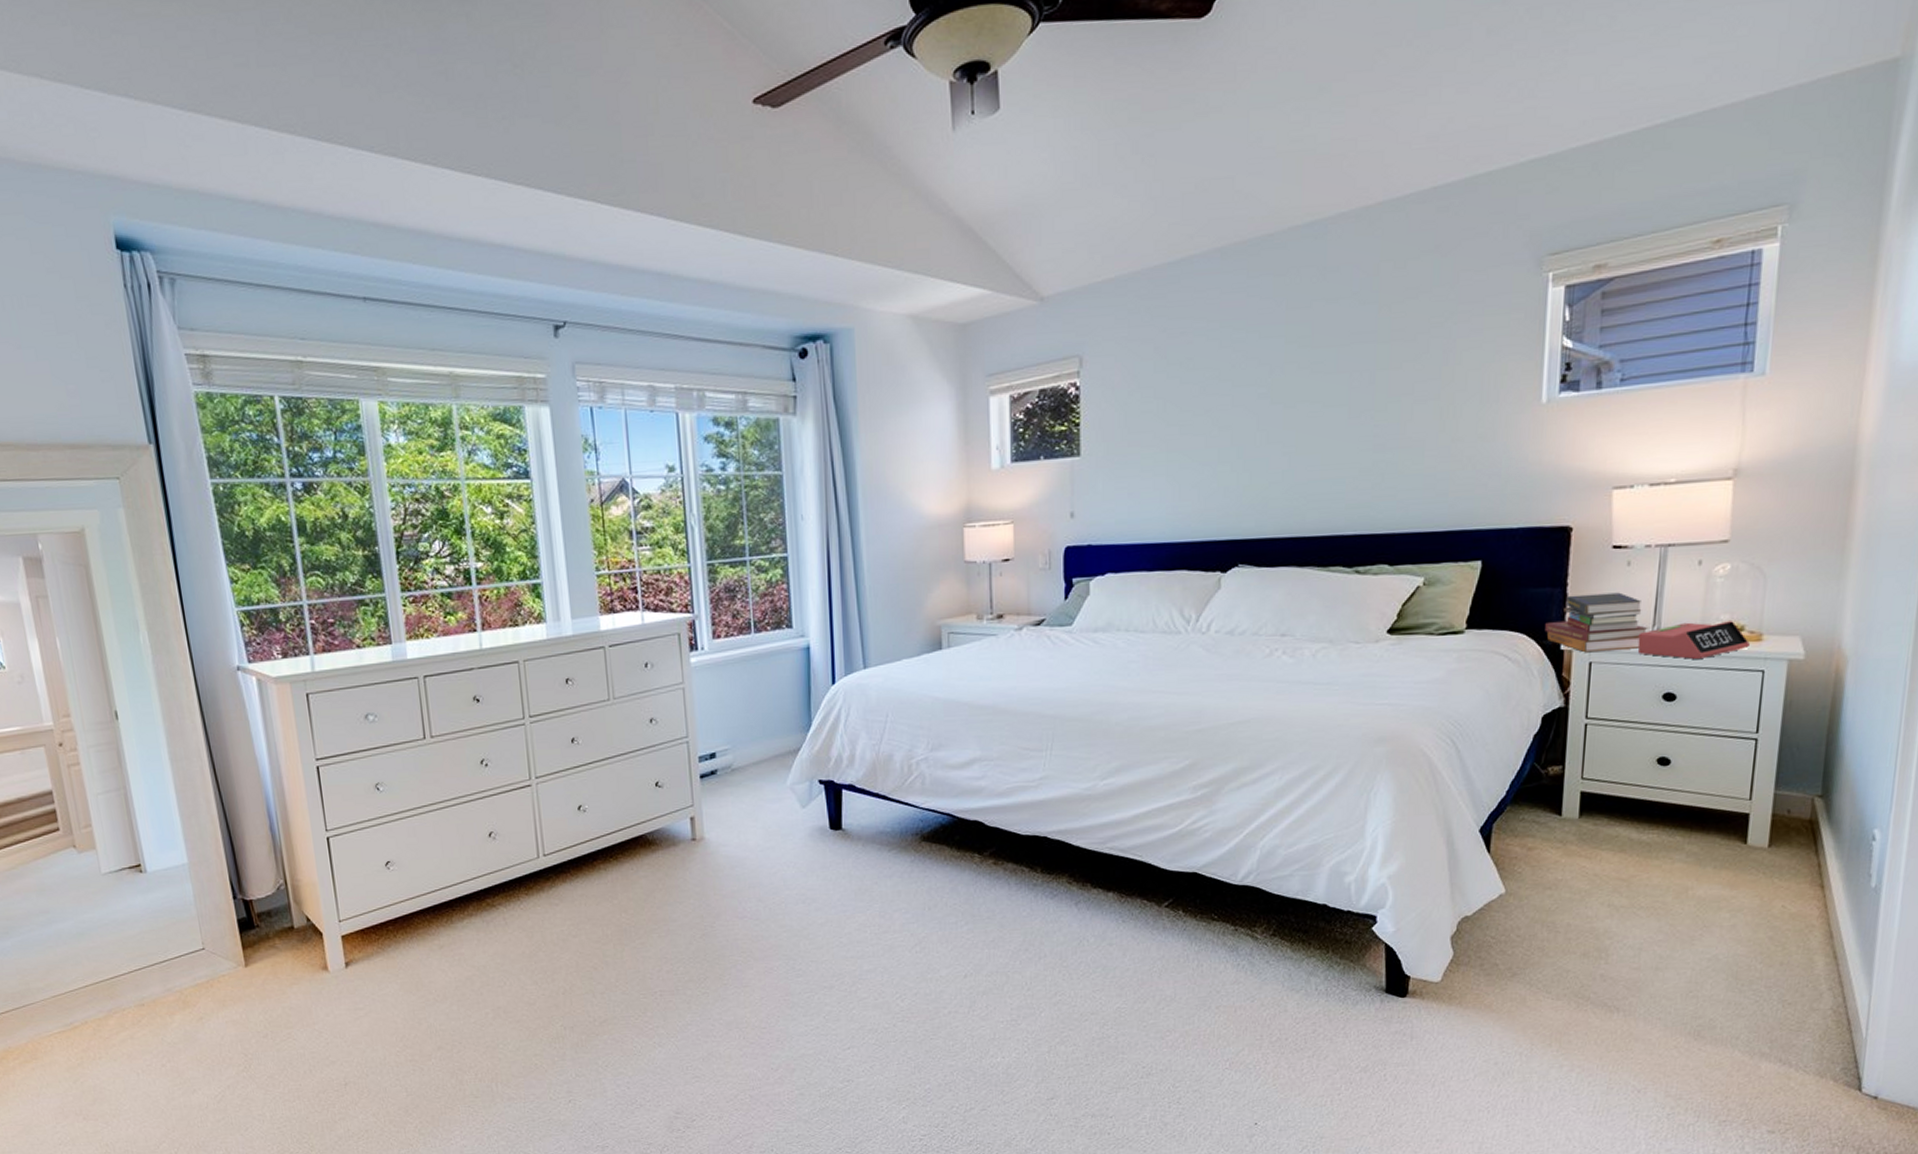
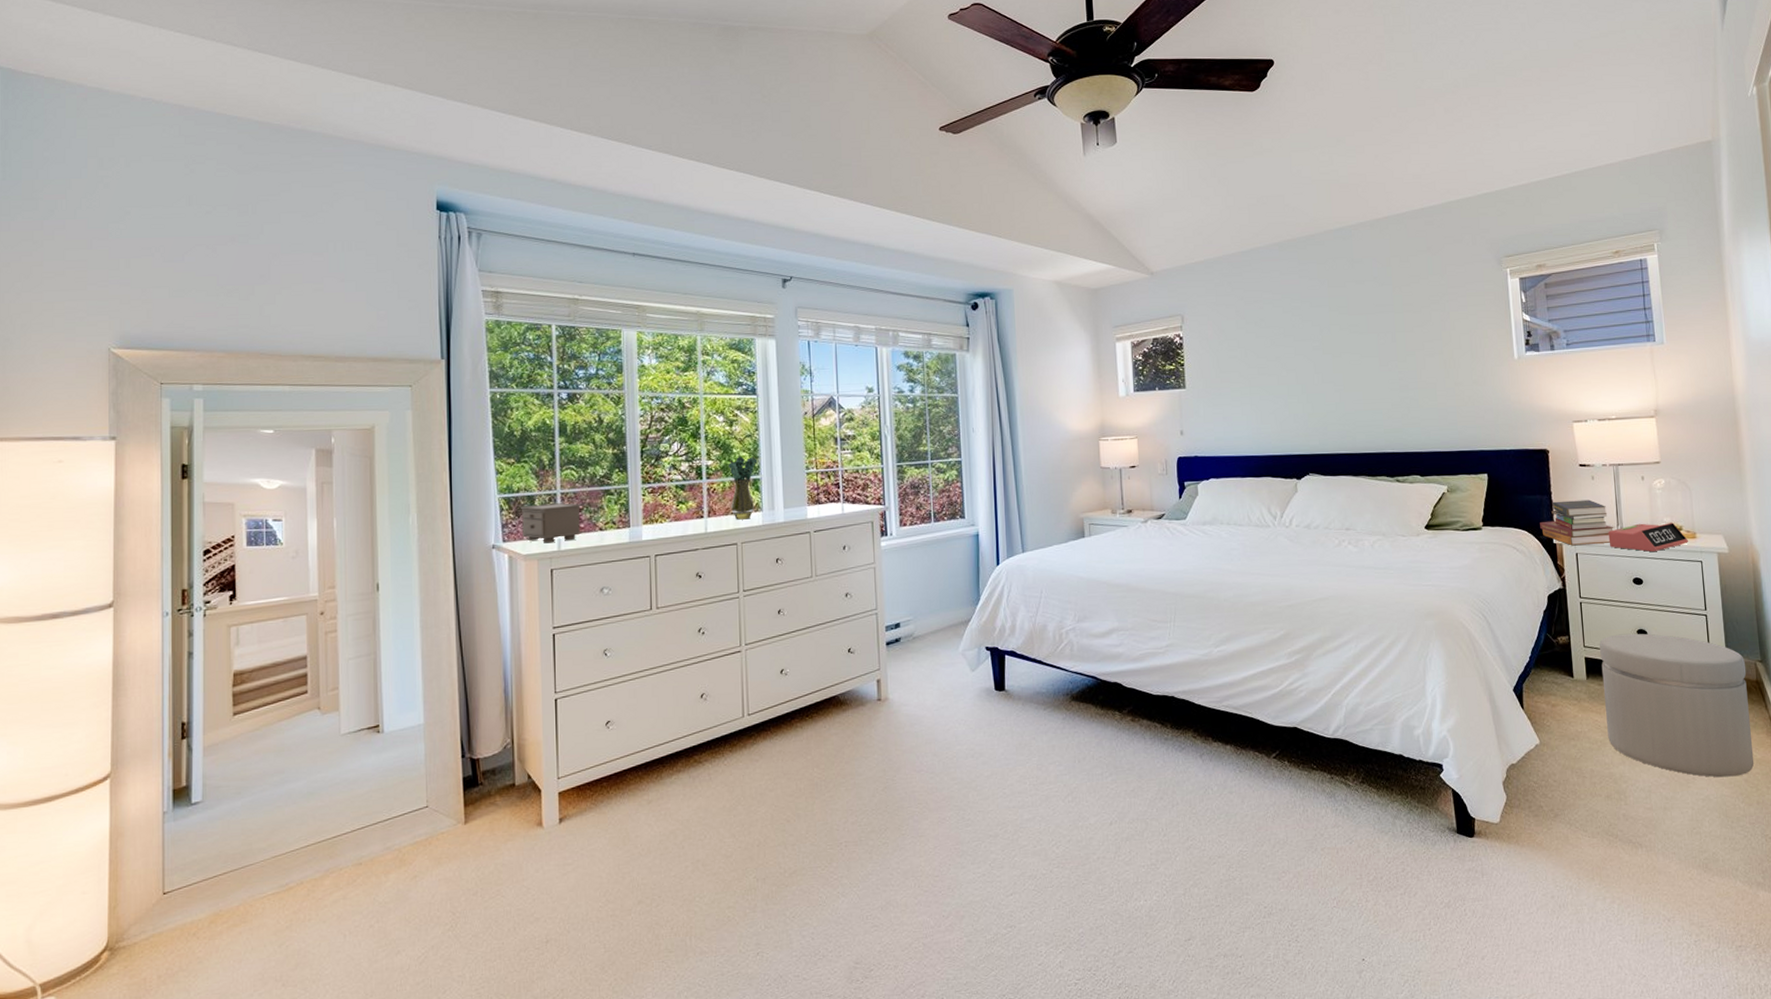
jewelry box: none [263,616,336,664] -> present [521,503,582,544]
vase: none [501,554,537,634] -> present [727,454,758,520]
ottoman: none [1596,762,1800,934] -> present [1599,633,1754,778]

